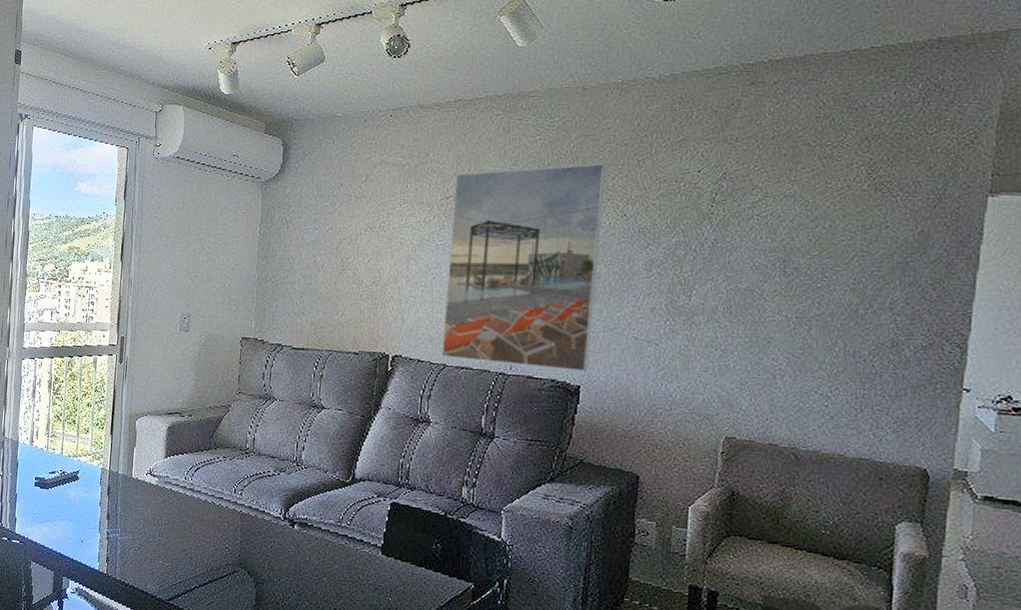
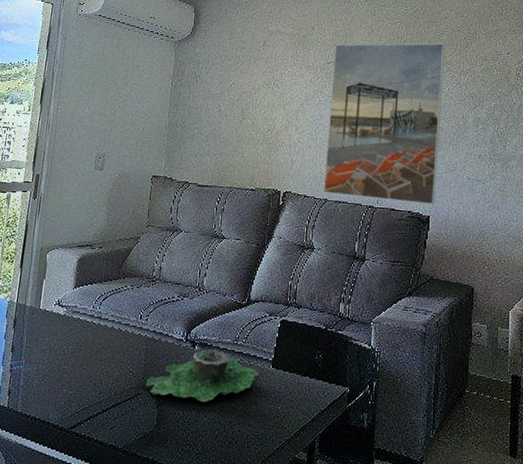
succulent planter: none [242,530,367,586] -> present [145,349,259,402]

